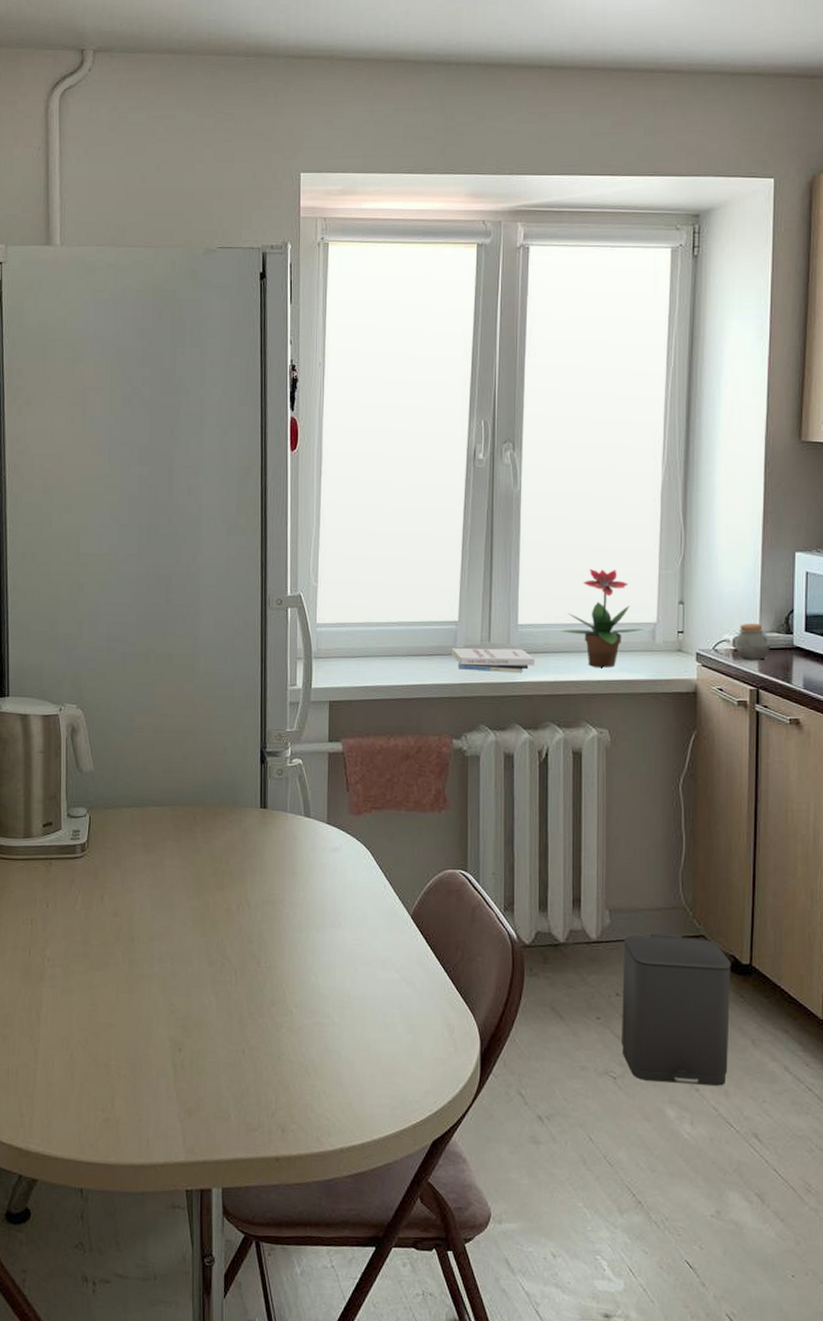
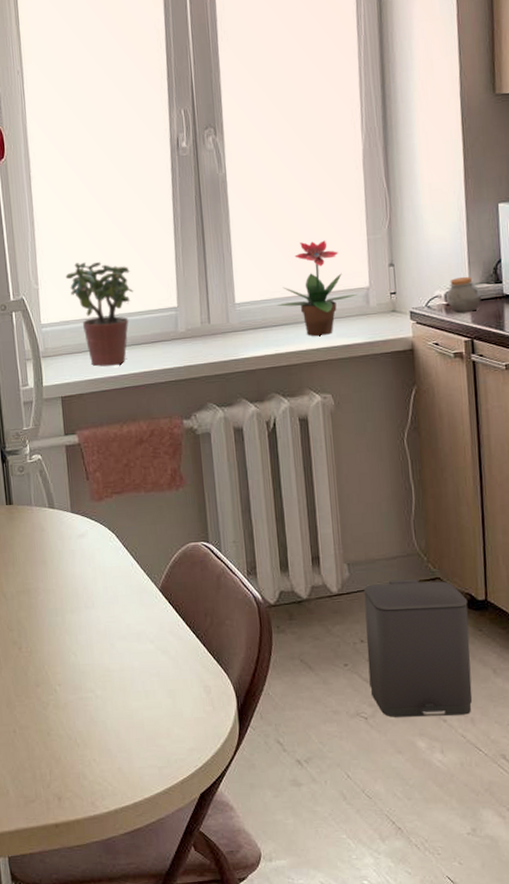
potted plant: none [346,564,415,676] -> present [65,262,134,367]
books: present [451,647,535,674] -> none [173,327,256,354]

